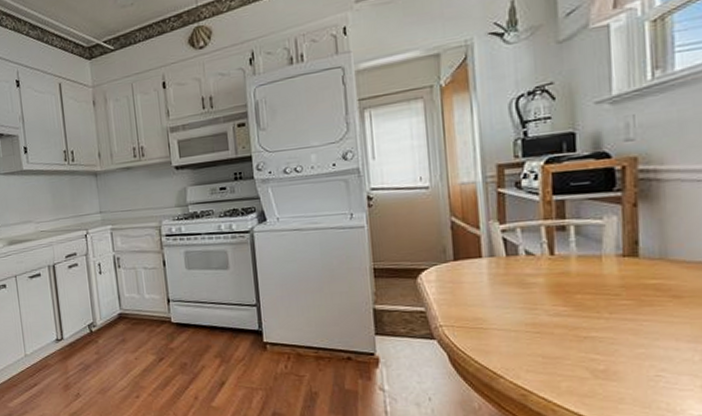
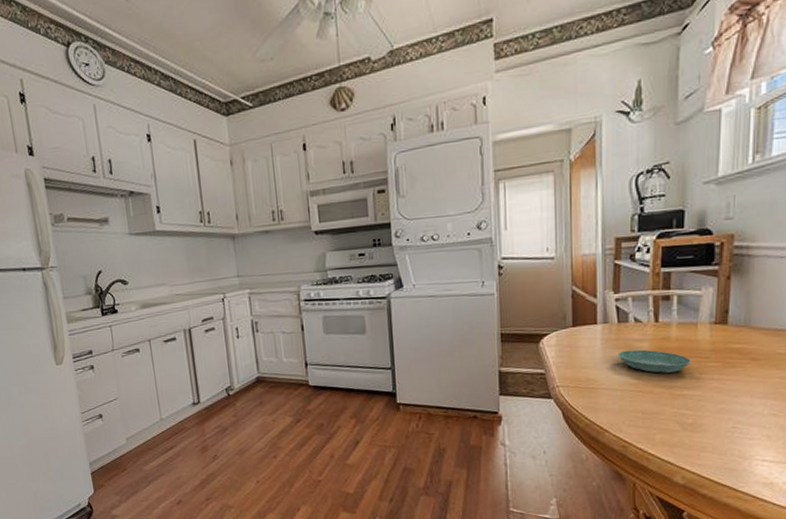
saucer: none [508,285,598,312] -> present [617,349,691,373]

